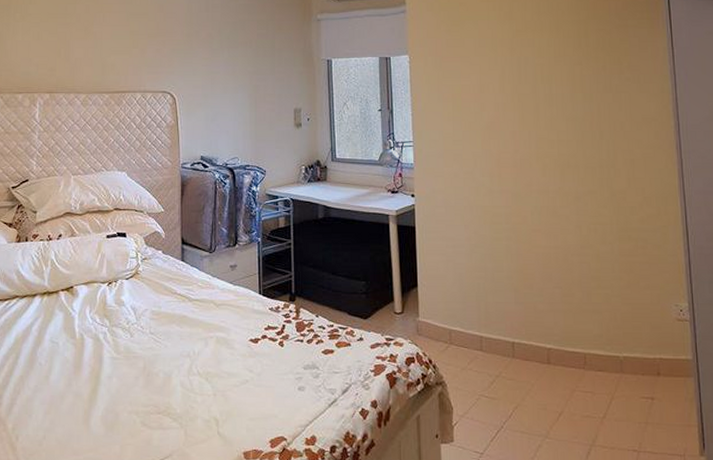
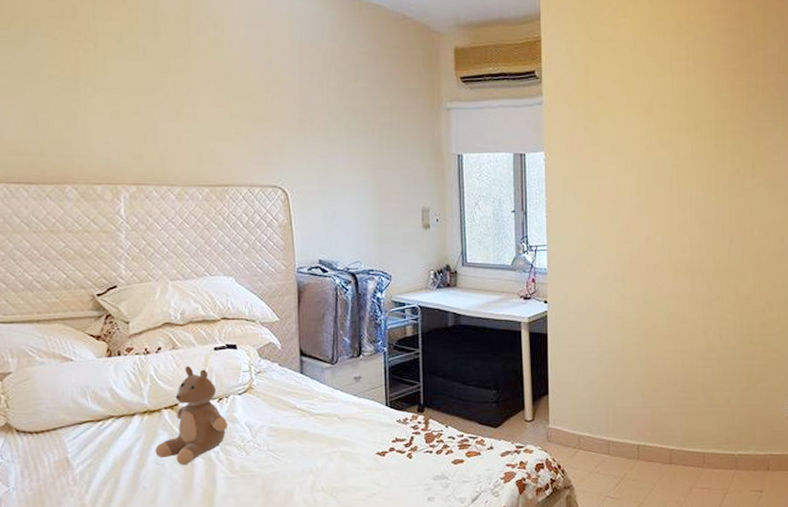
teddy bear: none [51,251,116,344] -> present [155,365,229,466]

